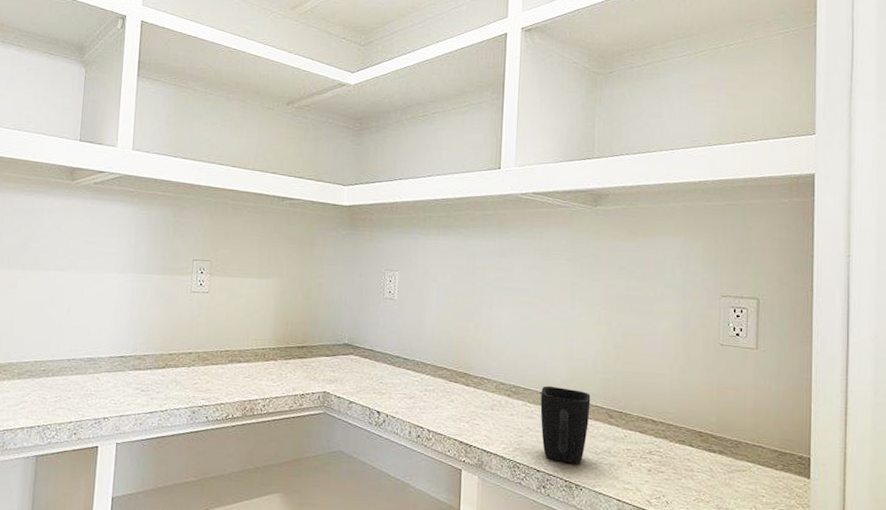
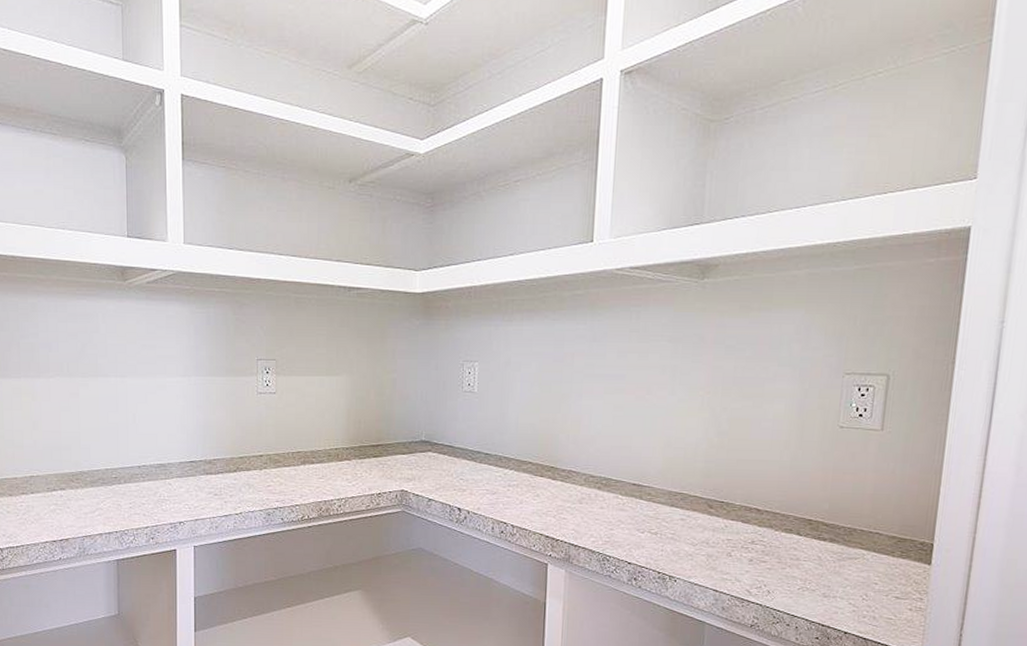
mug: present [540,385,591,465] -> none [633,476,689,557]

